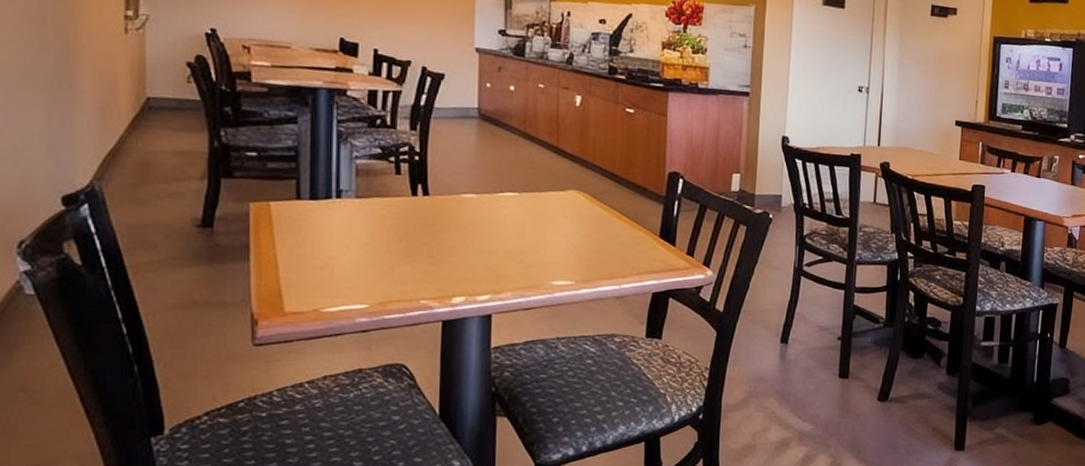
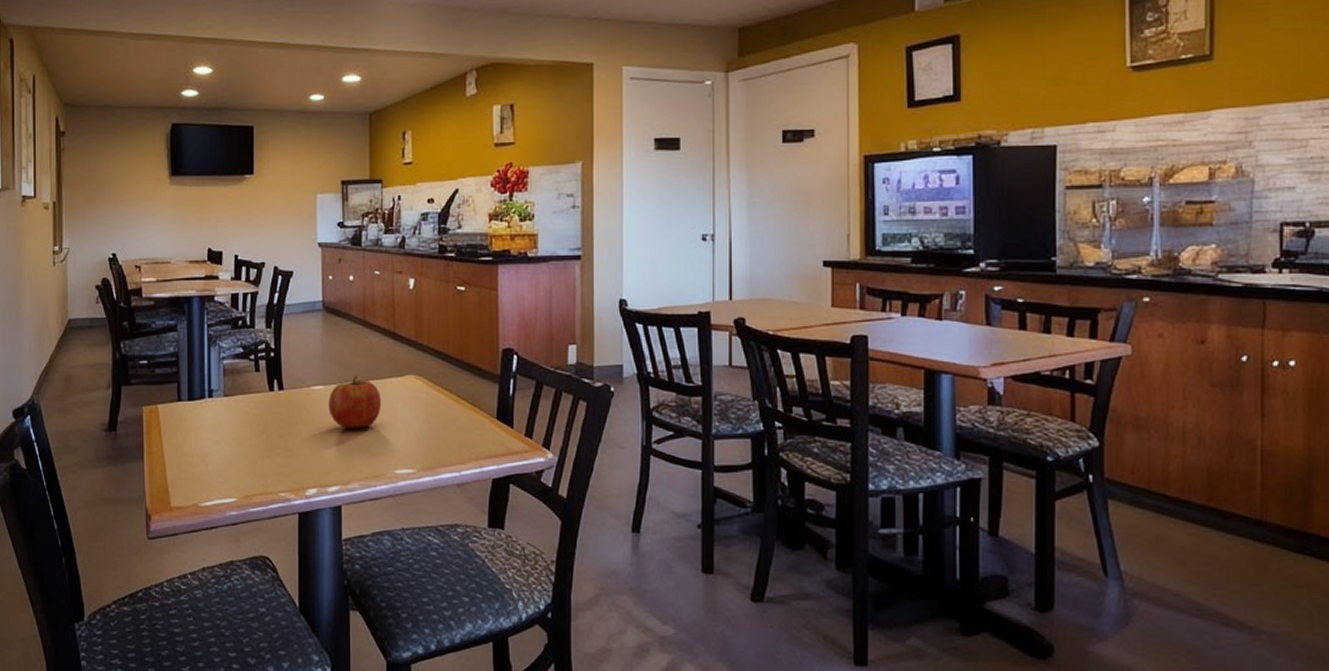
fruit: none [481,186,541,239] -> present [328,375,382,429]

